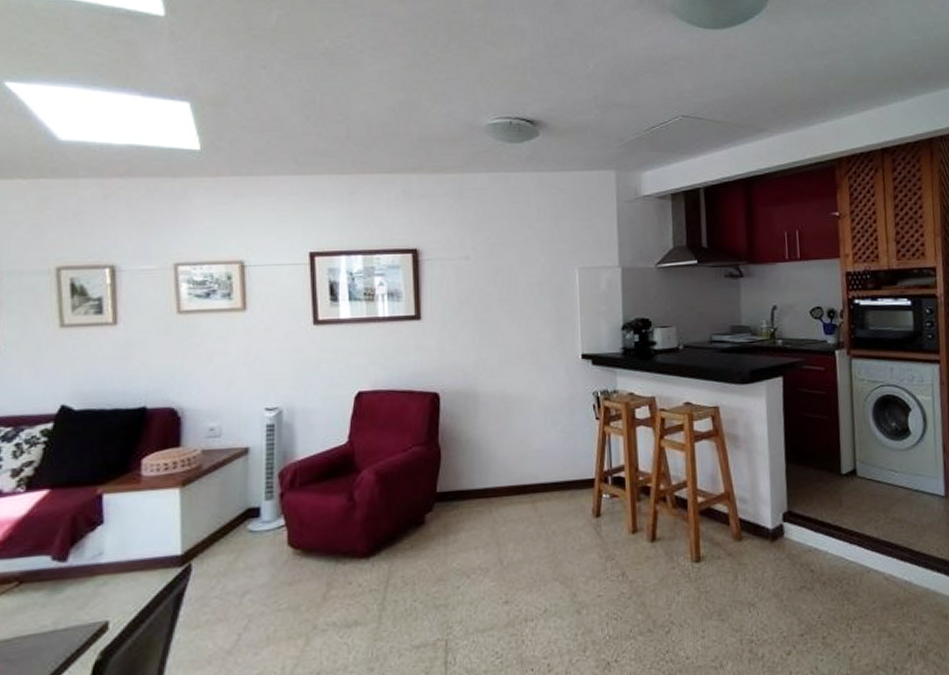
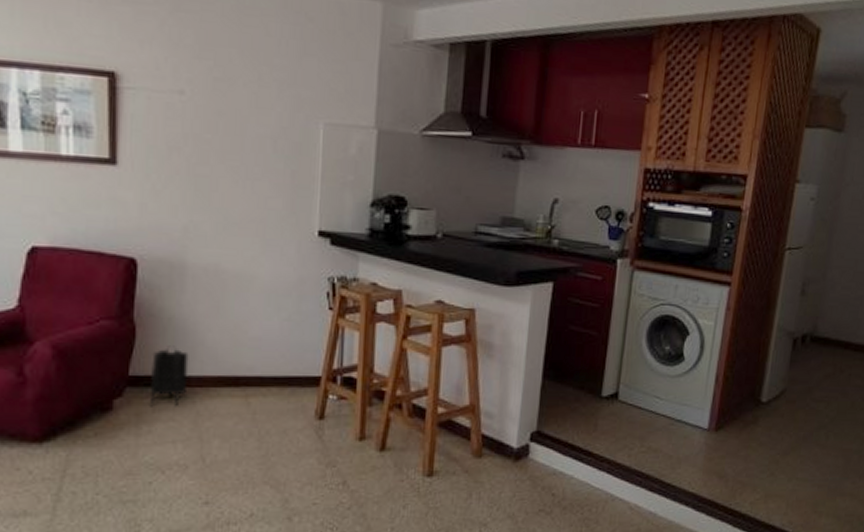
backpack: none [453,463,485,518] -> present [149,345,189,407]

